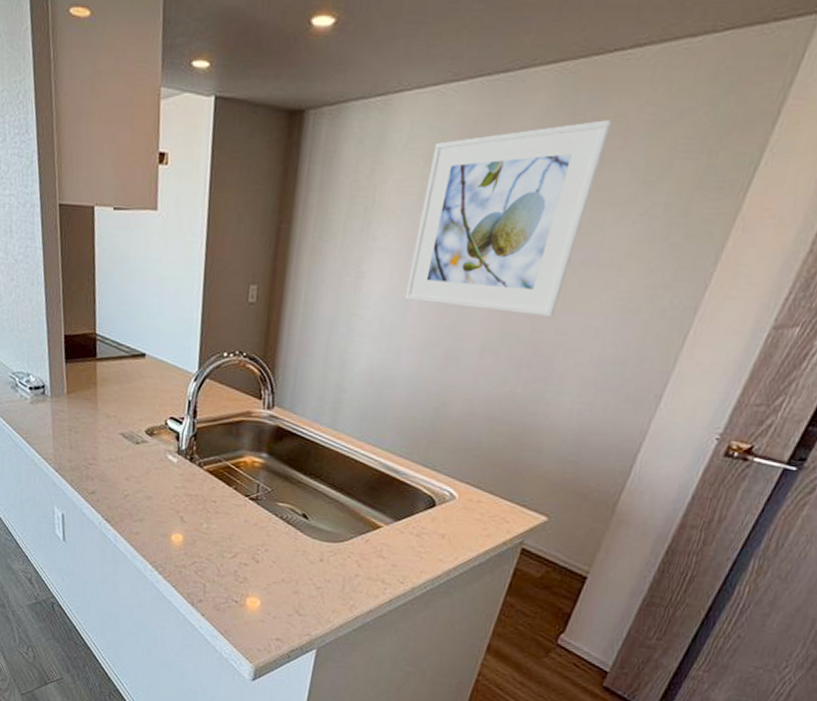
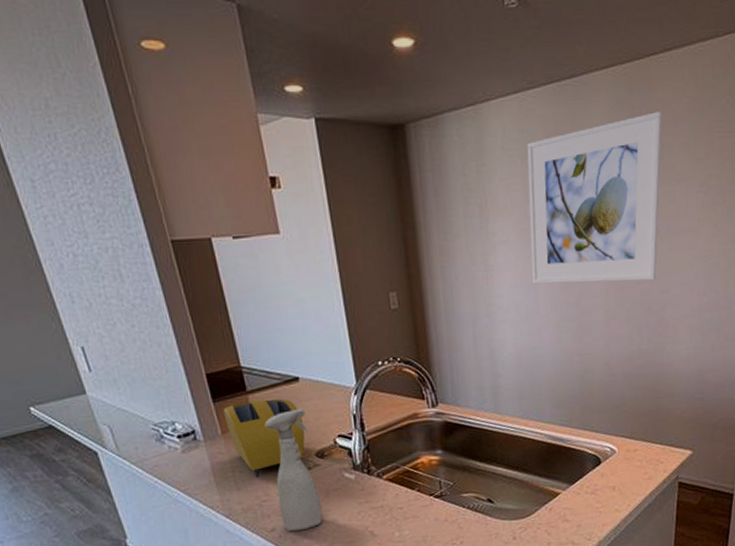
toaster: none [72,367,141,441] -> present [223,398,305,478]
spray bottle: none [103,384,145,500] -> present [264,409,323,532]

